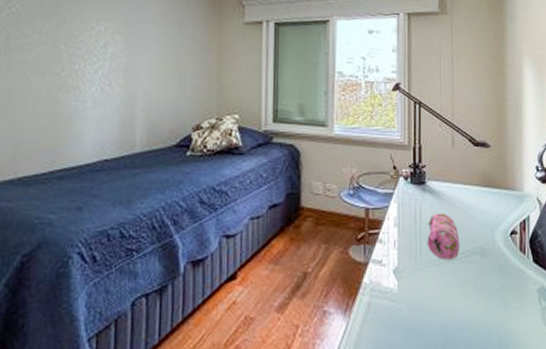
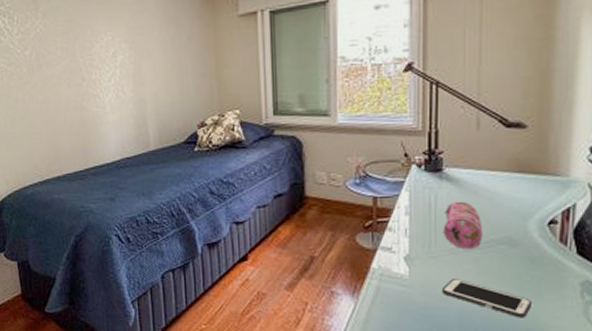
cell phone: none [426,290,502,328] -> present [441,279,531,318]

